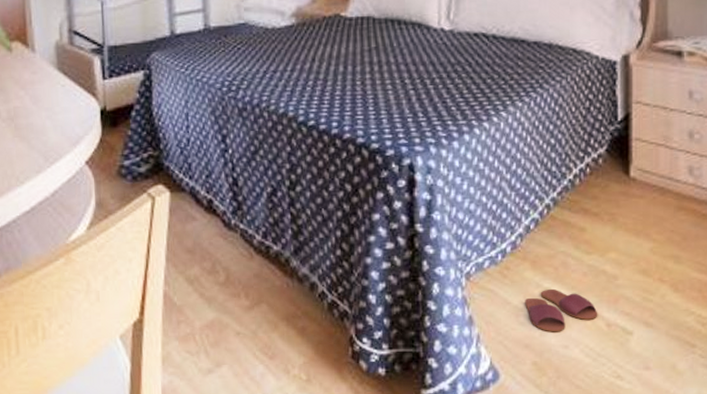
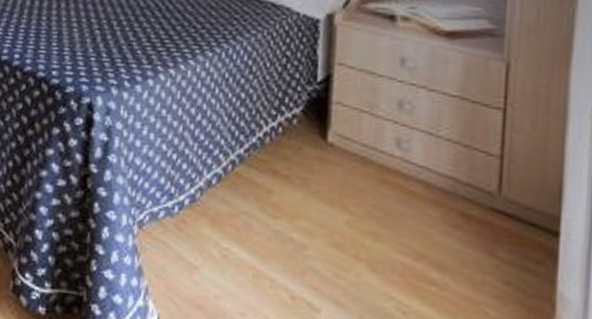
slippers: present [525,288,598,332] -> none [200,249,282,298]

